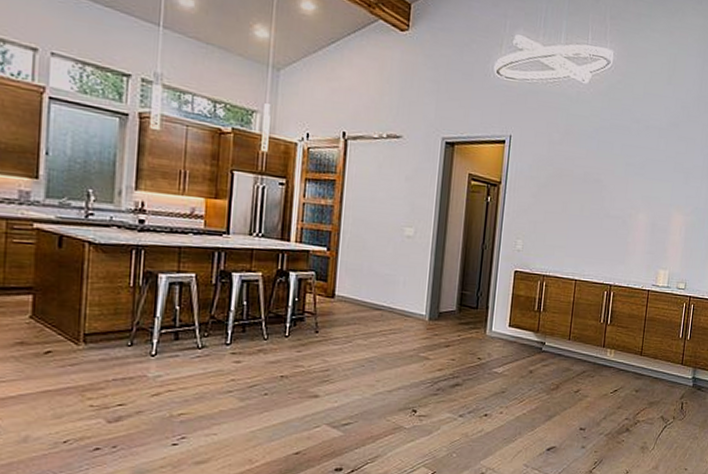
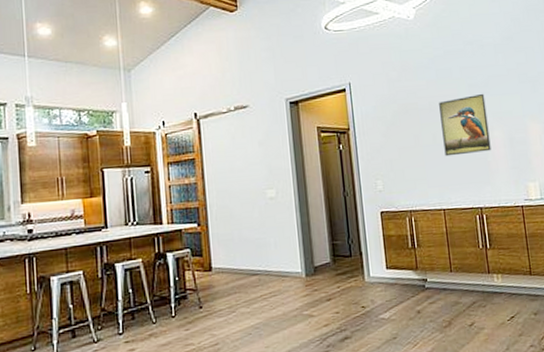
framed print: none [588,174,639,233] -> present [439,93,491,157]

